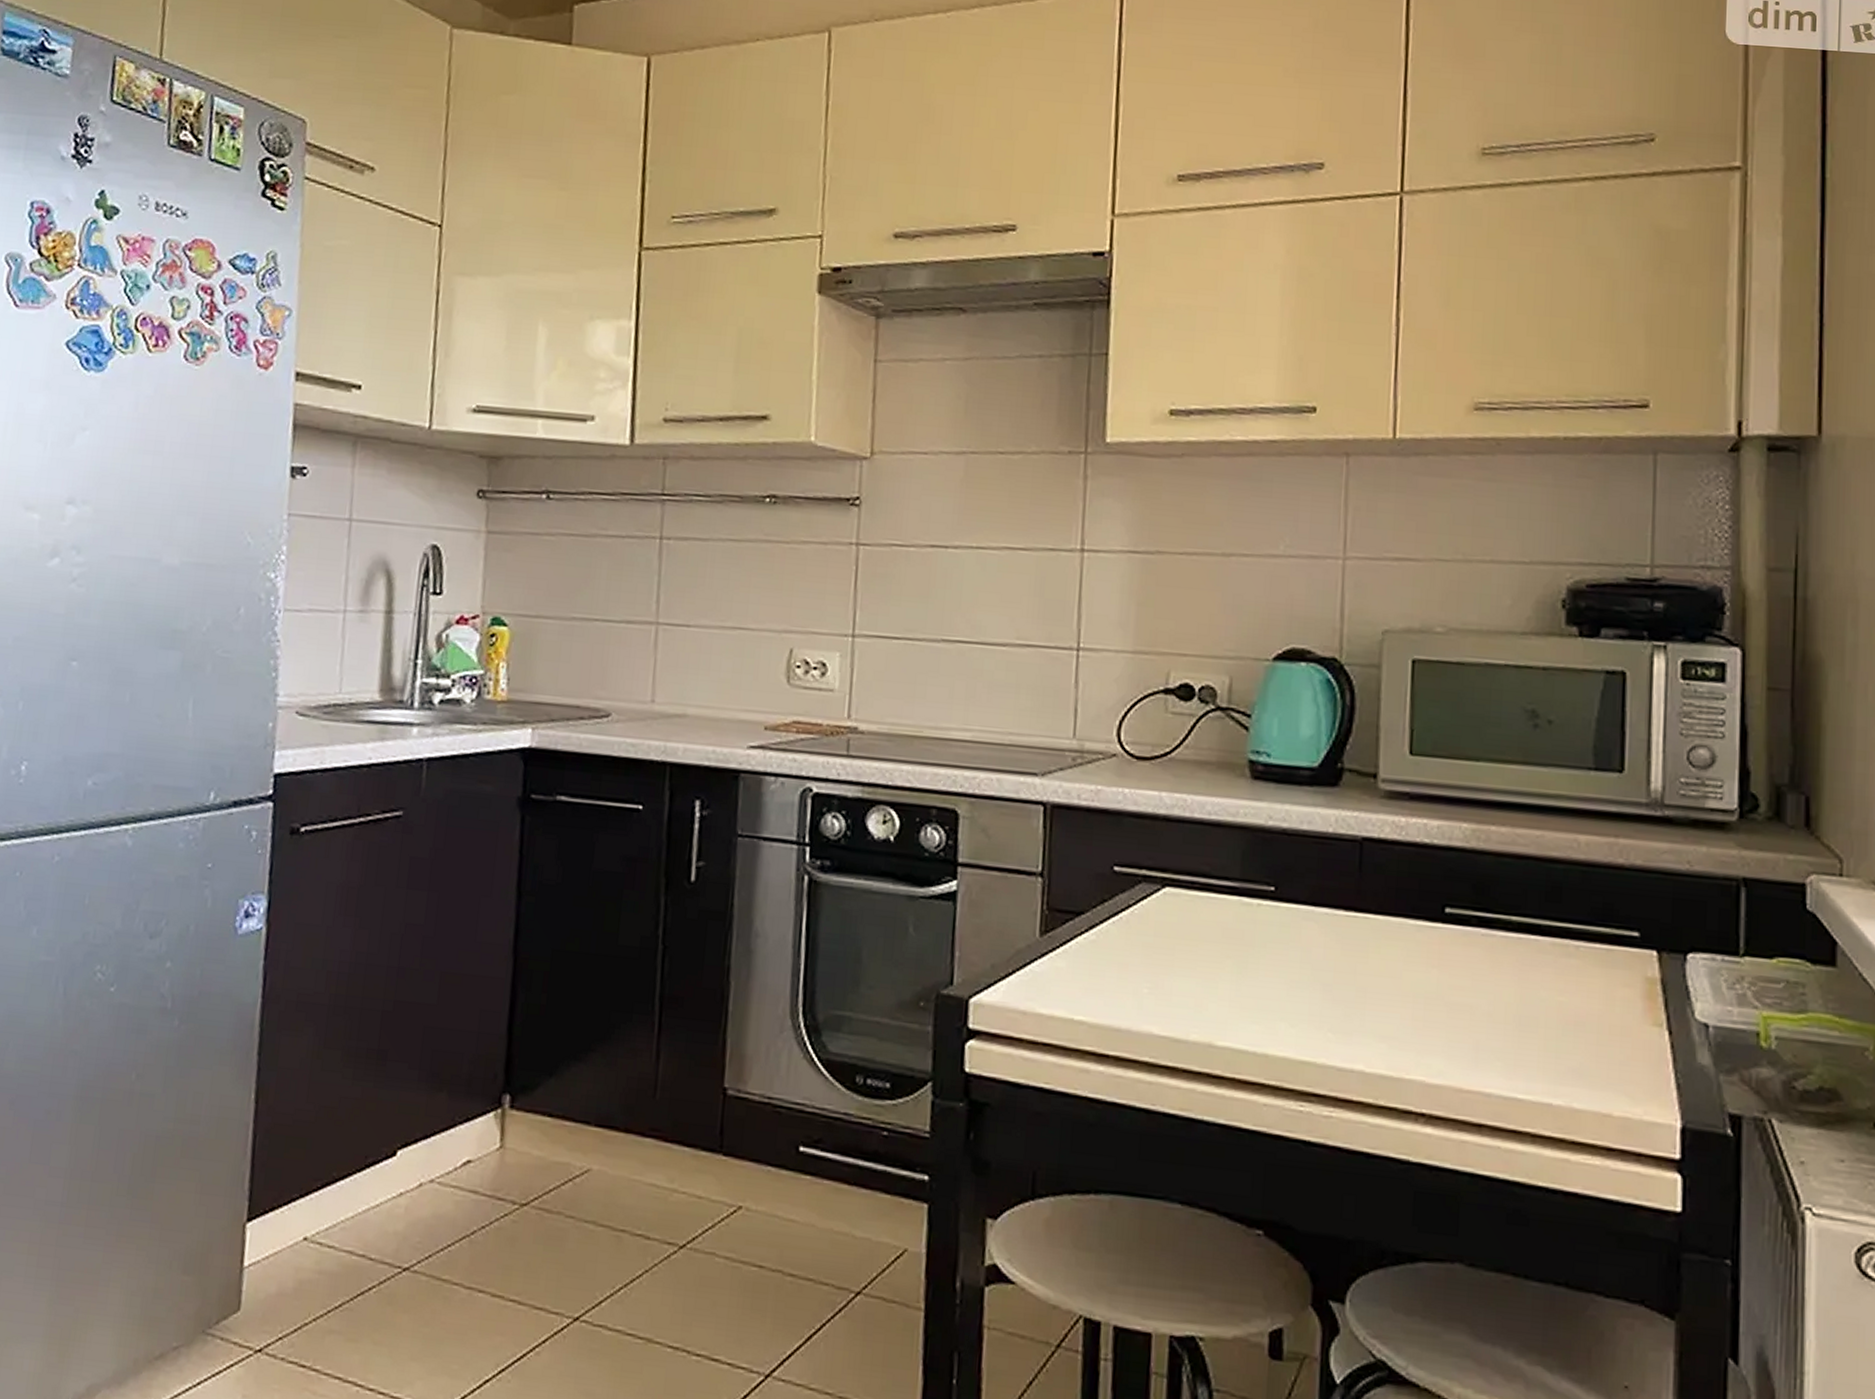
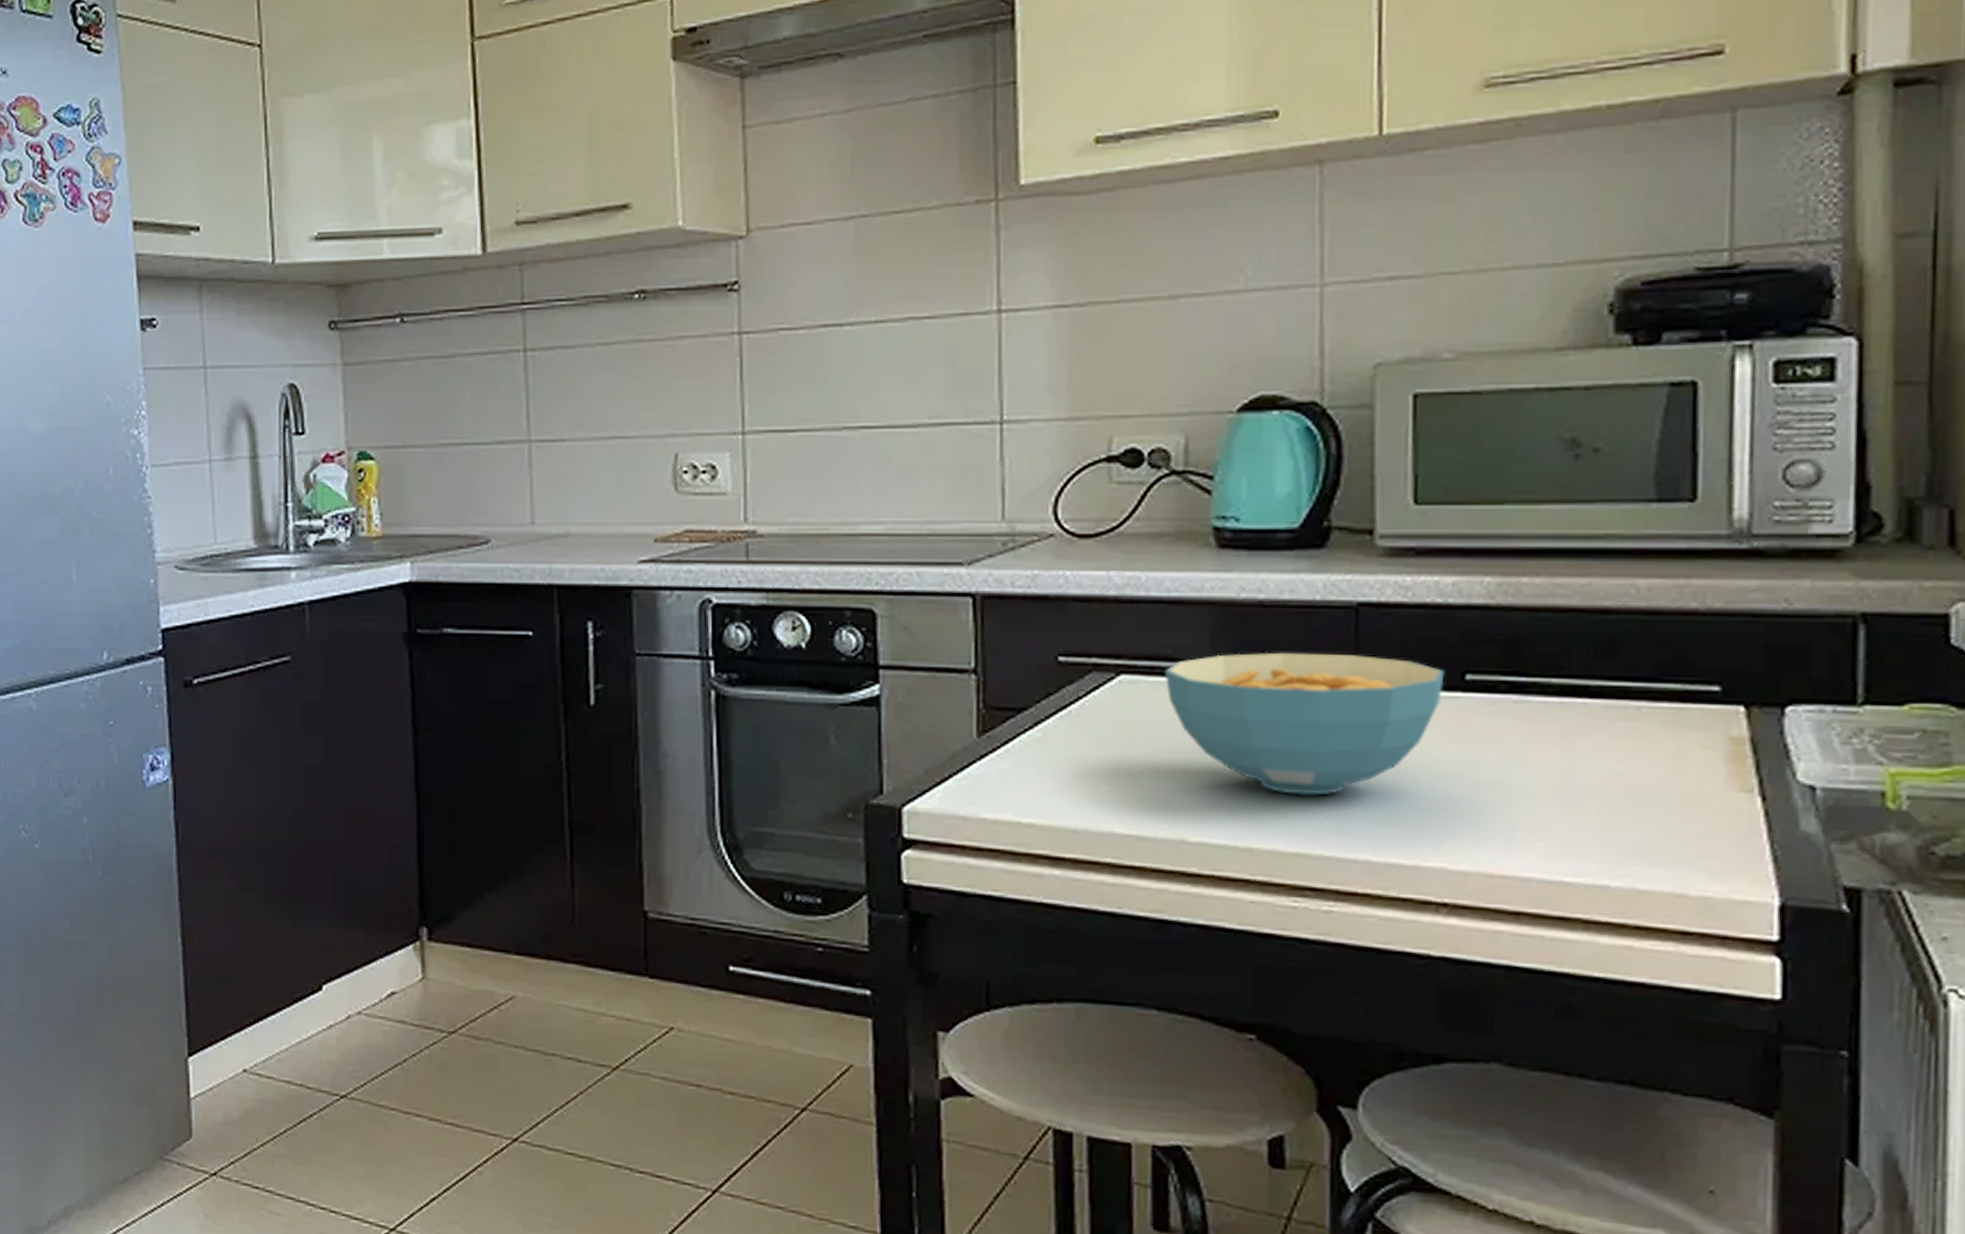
cereal bowl: none [1202,874,1429,1009] -> present [1164,652,1445,796]

